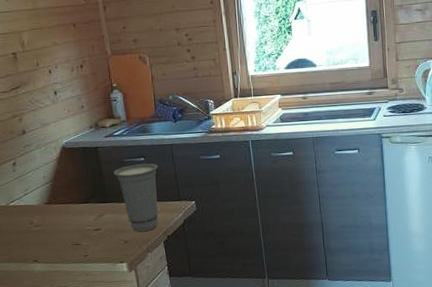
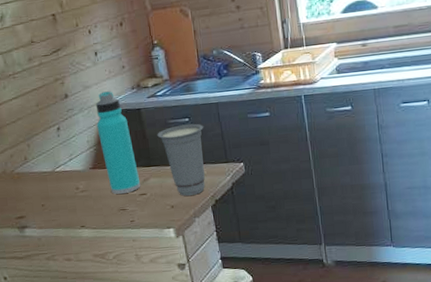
water bottle: none [53,129,96,229] -> present [95,91,141,194]

